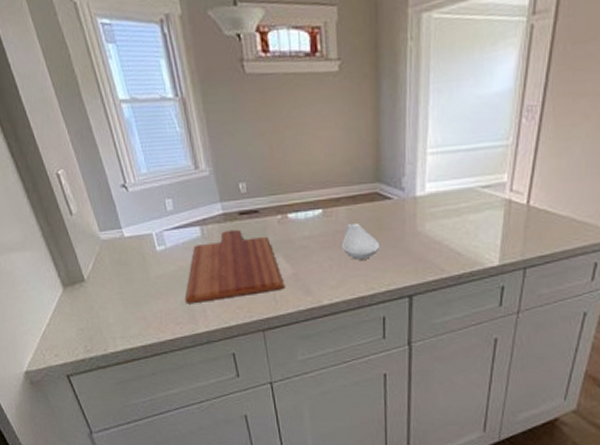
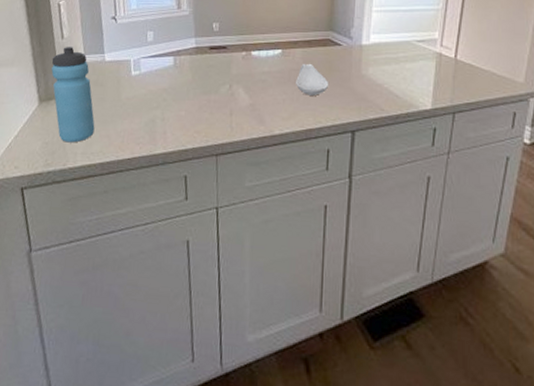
water bottle: none [65,224,129,327] -> present [51,47,95,143]
cutting board: present [184,229,284,304] -> none [148,61,241,126]

